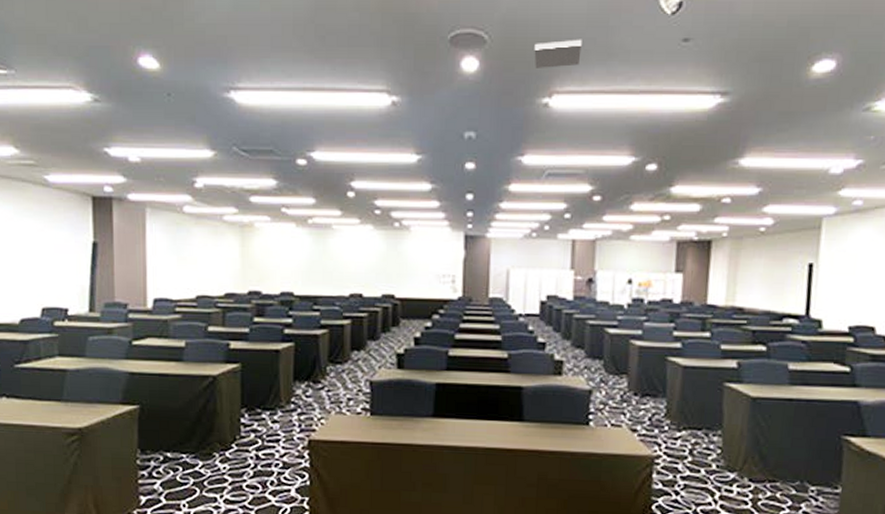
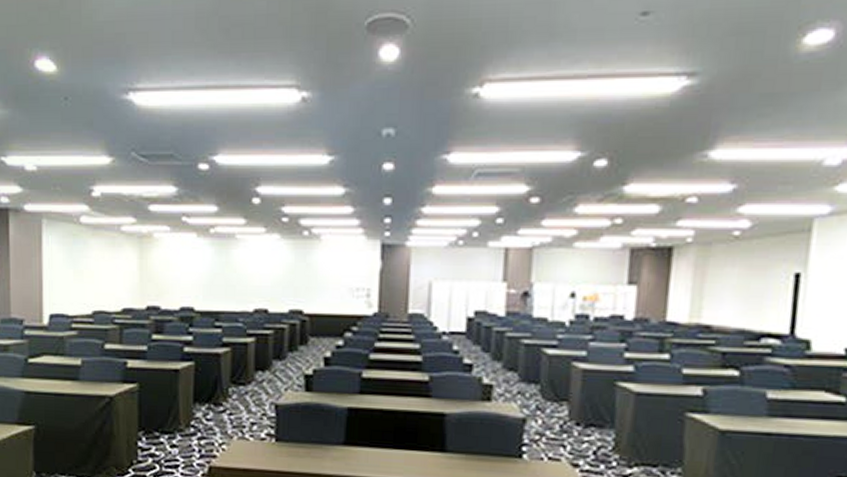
ceiling vent: present [534,39,582,68] -> none [463,18,520,54]

